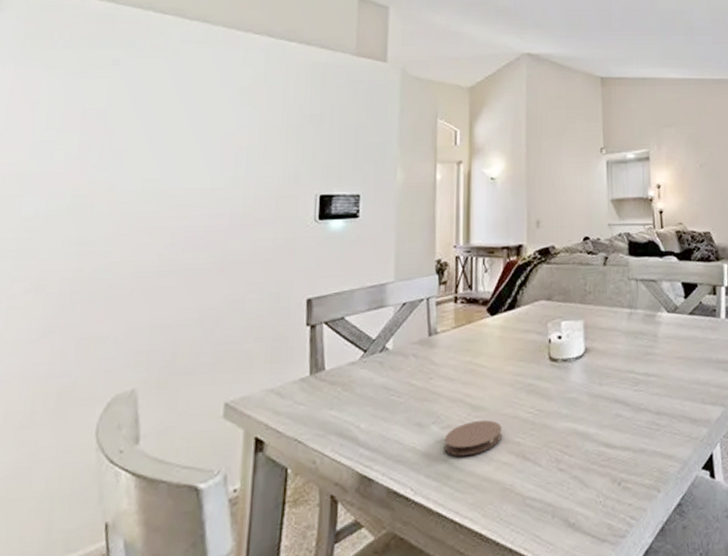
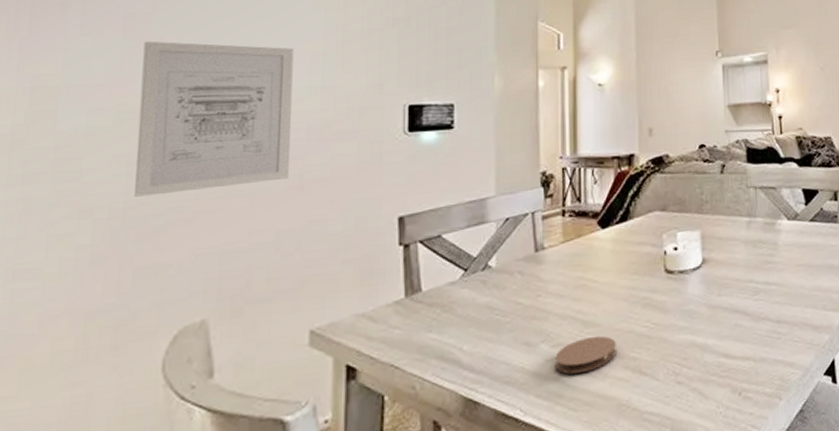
wall art: none [82,134,223,274] -> present [135,41,294,197]

